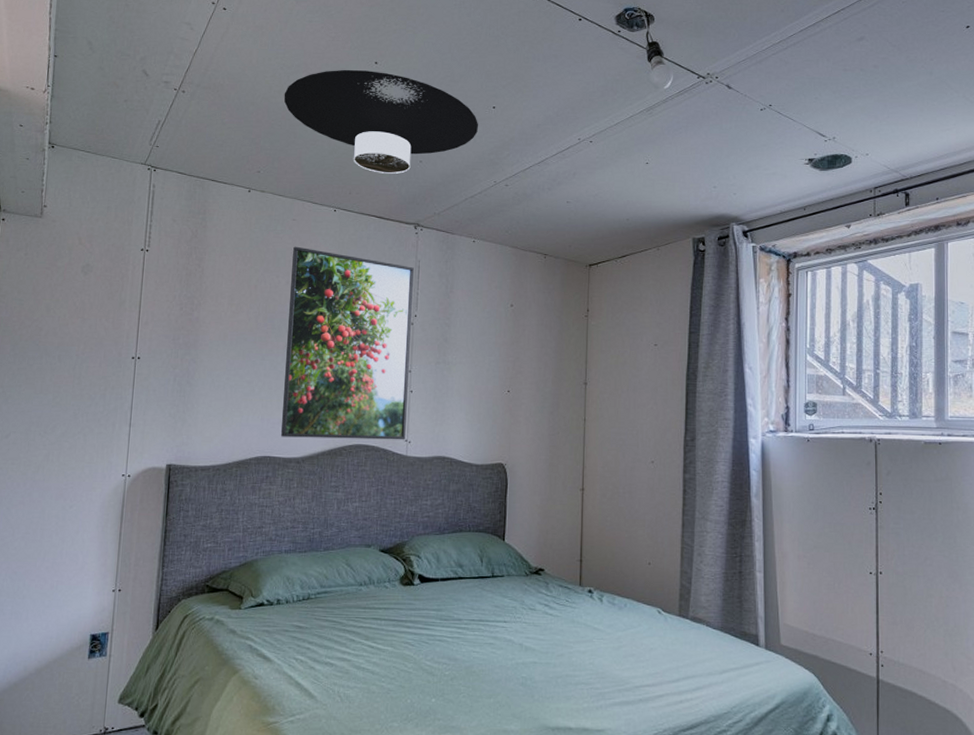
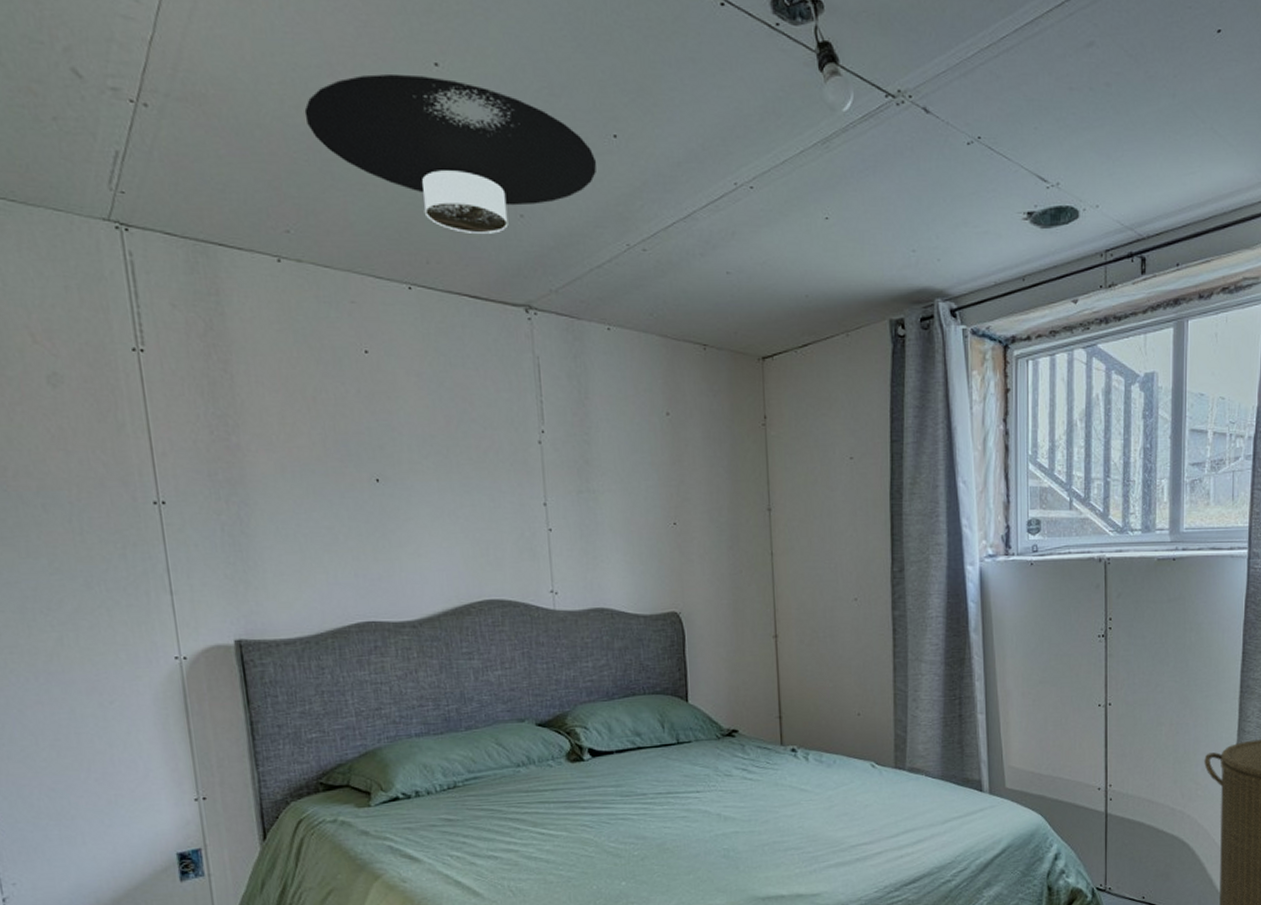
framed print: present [280,246,414,440] -> none [359,340,550,596]

